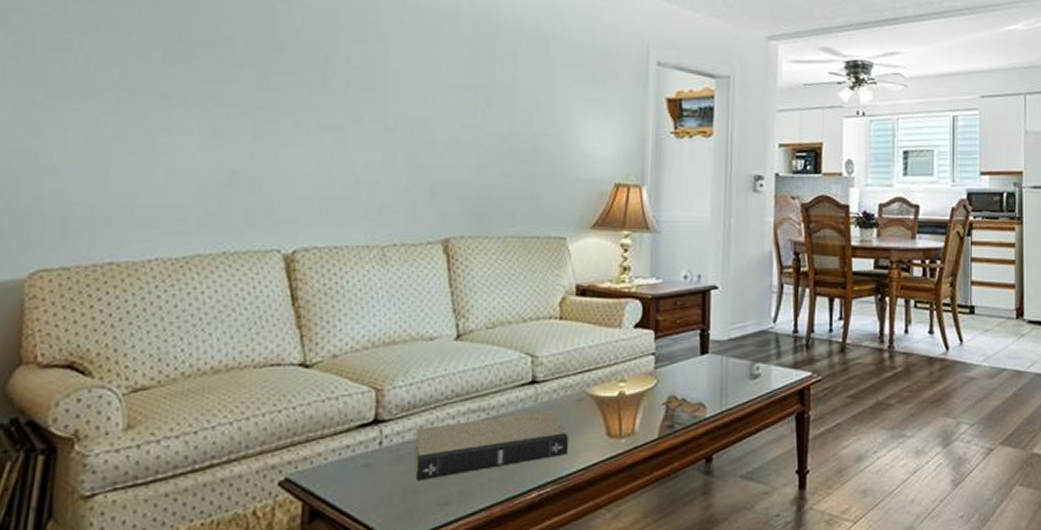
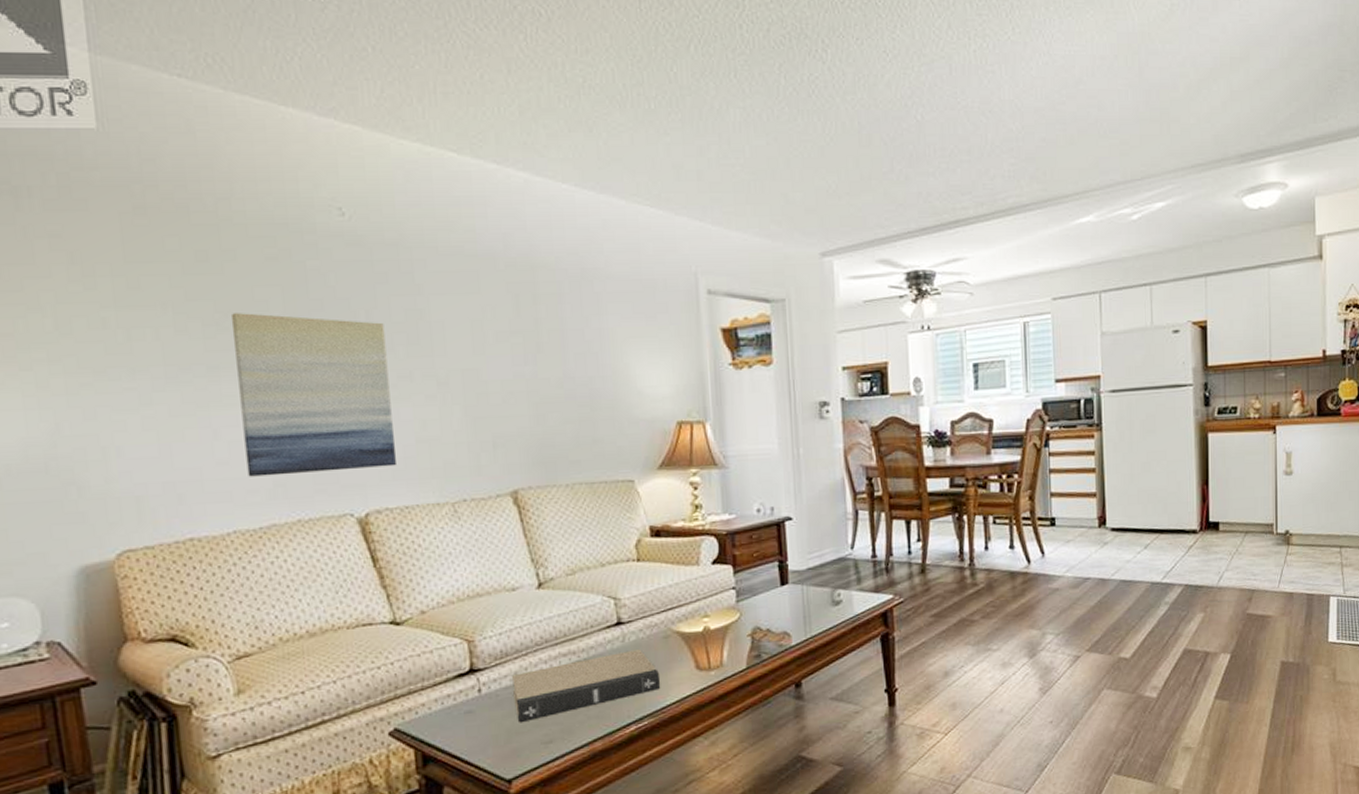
wall art: none [180,46,342,206] -> present [230,313,396,477]

